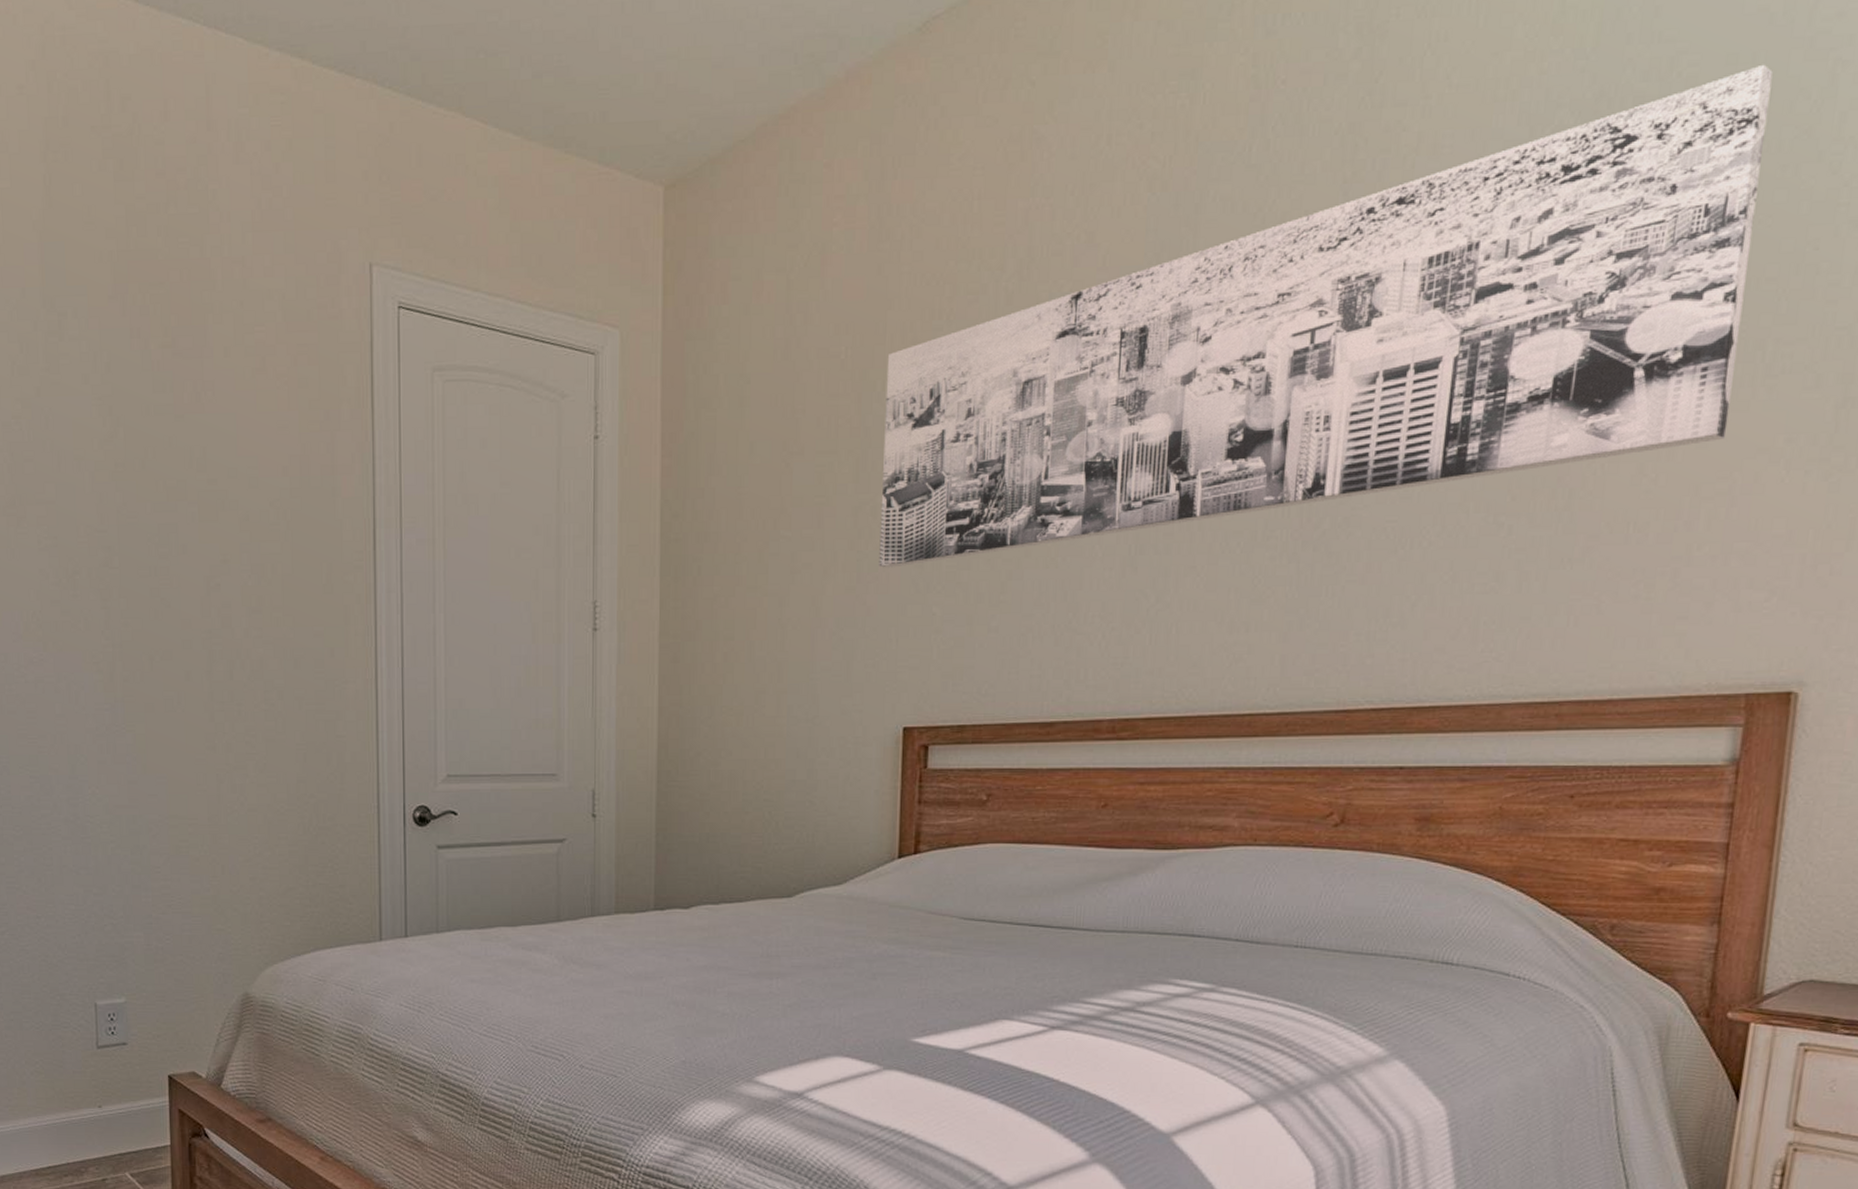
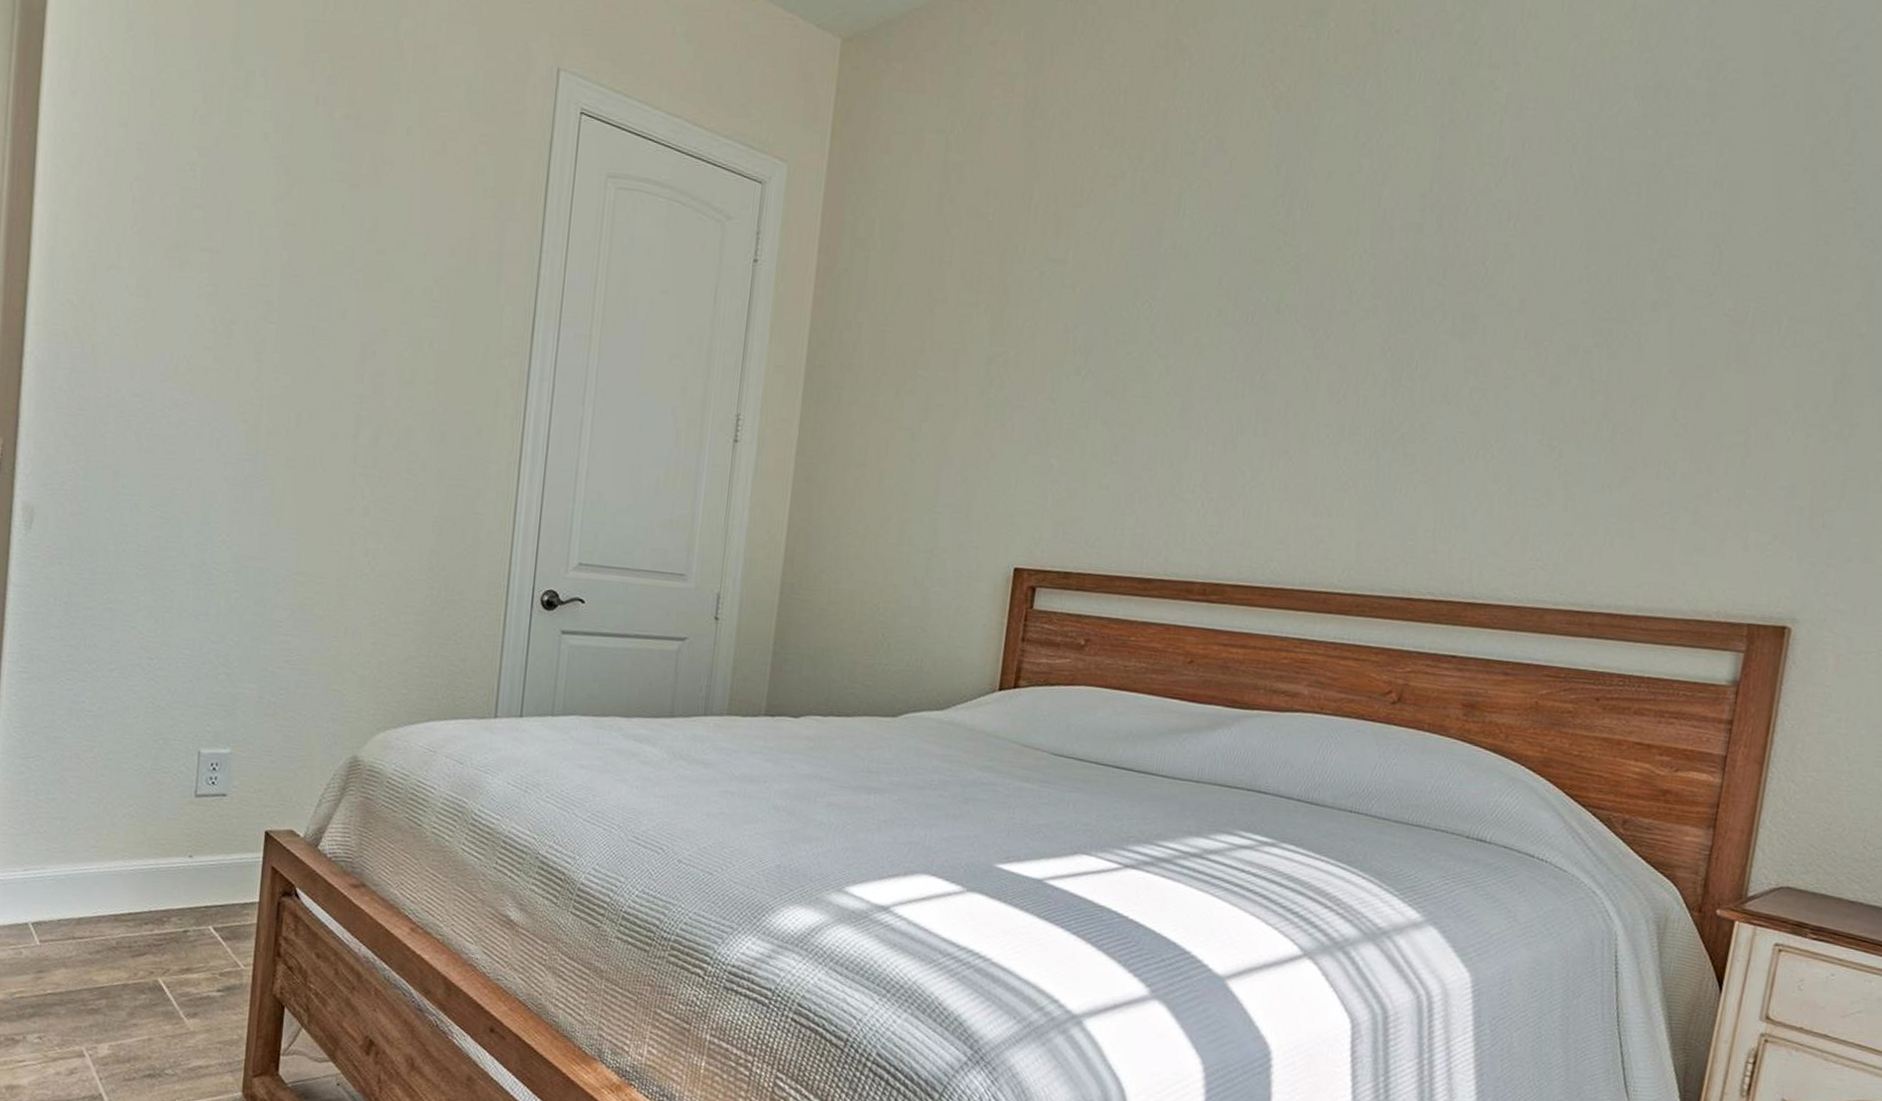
wall art: present [879,64,1773,568] -> none [1005,79,1800,418]

